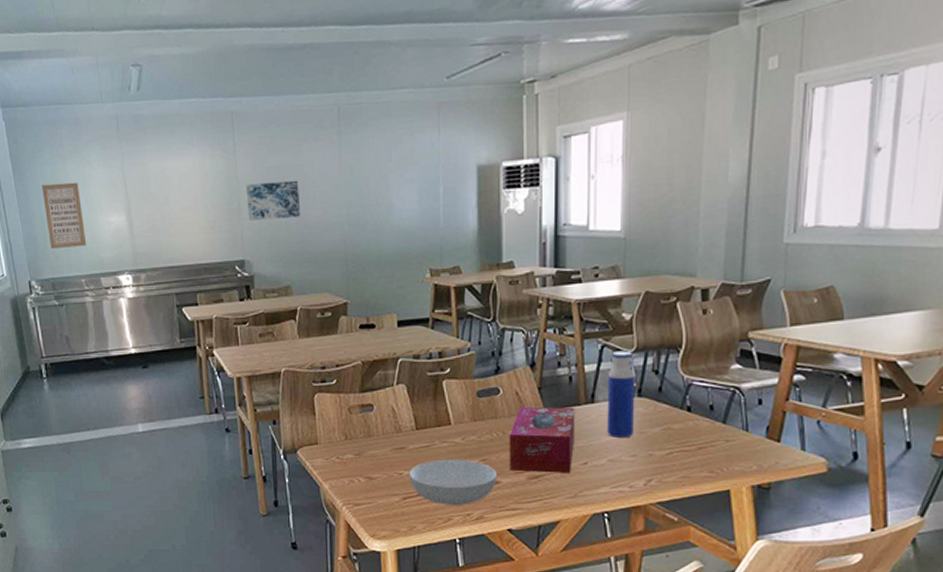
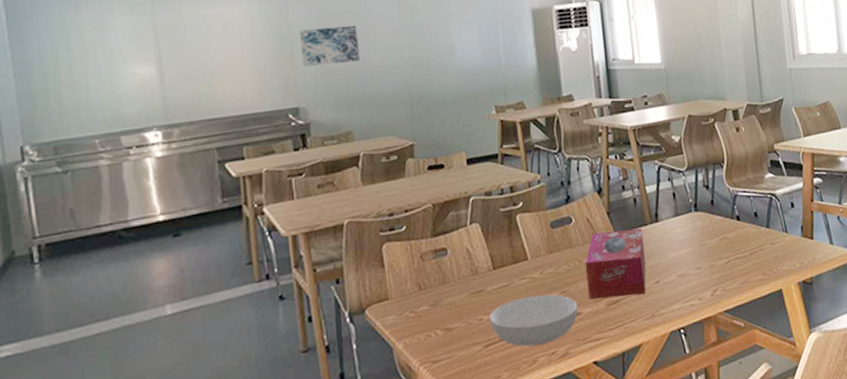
wall art: present [42,182,87,249] -> none [46,31,104,107]
water bottle: present [607,351,635,437] -> none [666,170,696,253]

